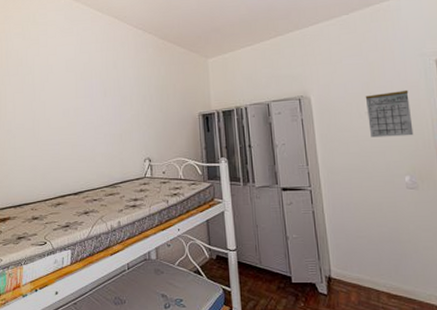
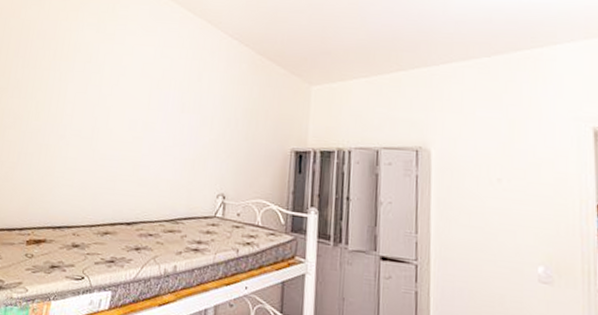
calendar: present [365,89,414,138] -> none [499,158,555,217]

